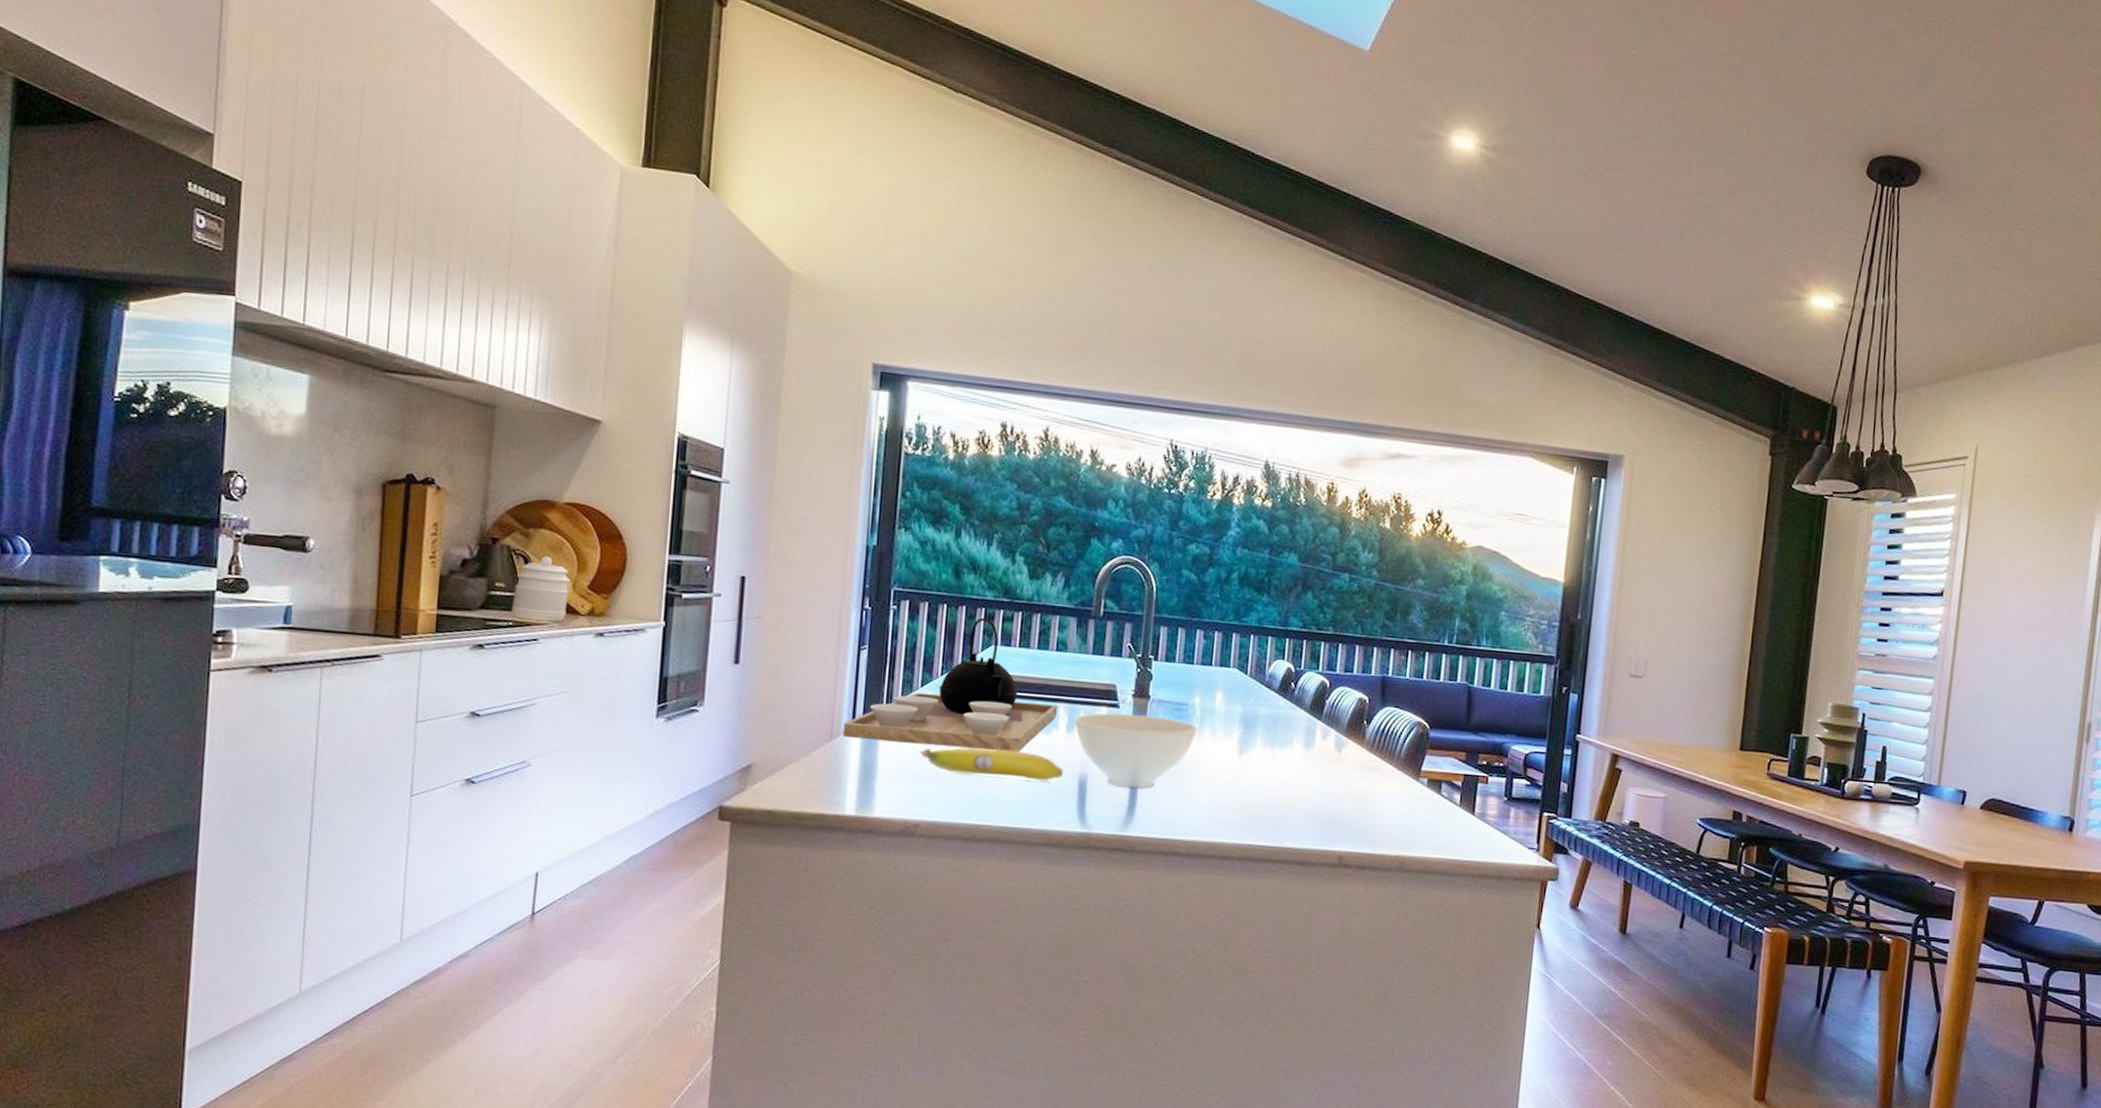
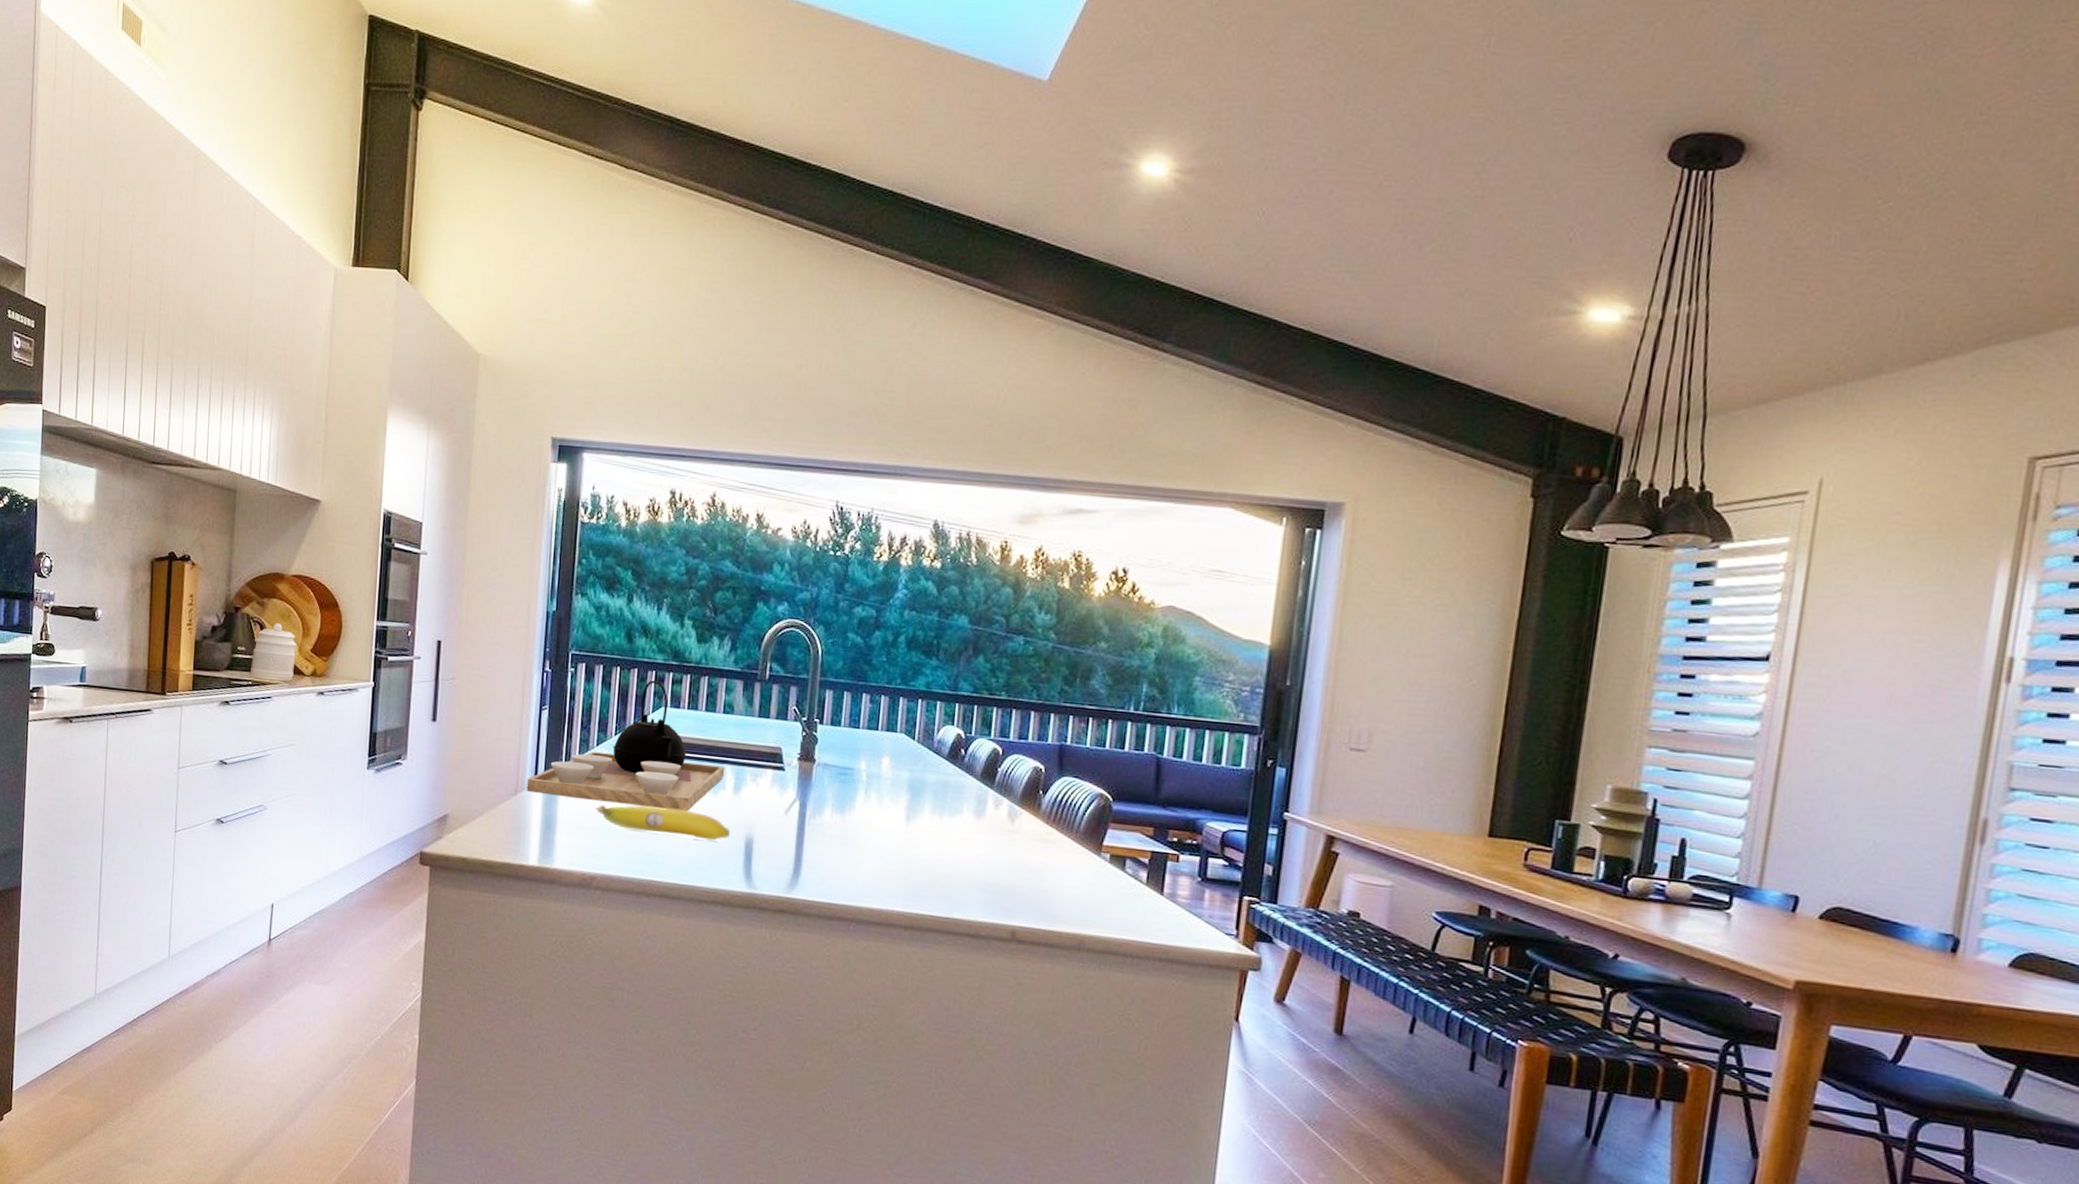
bowl: present [1074,712,1198,789] -> none [741,775,864,853]

